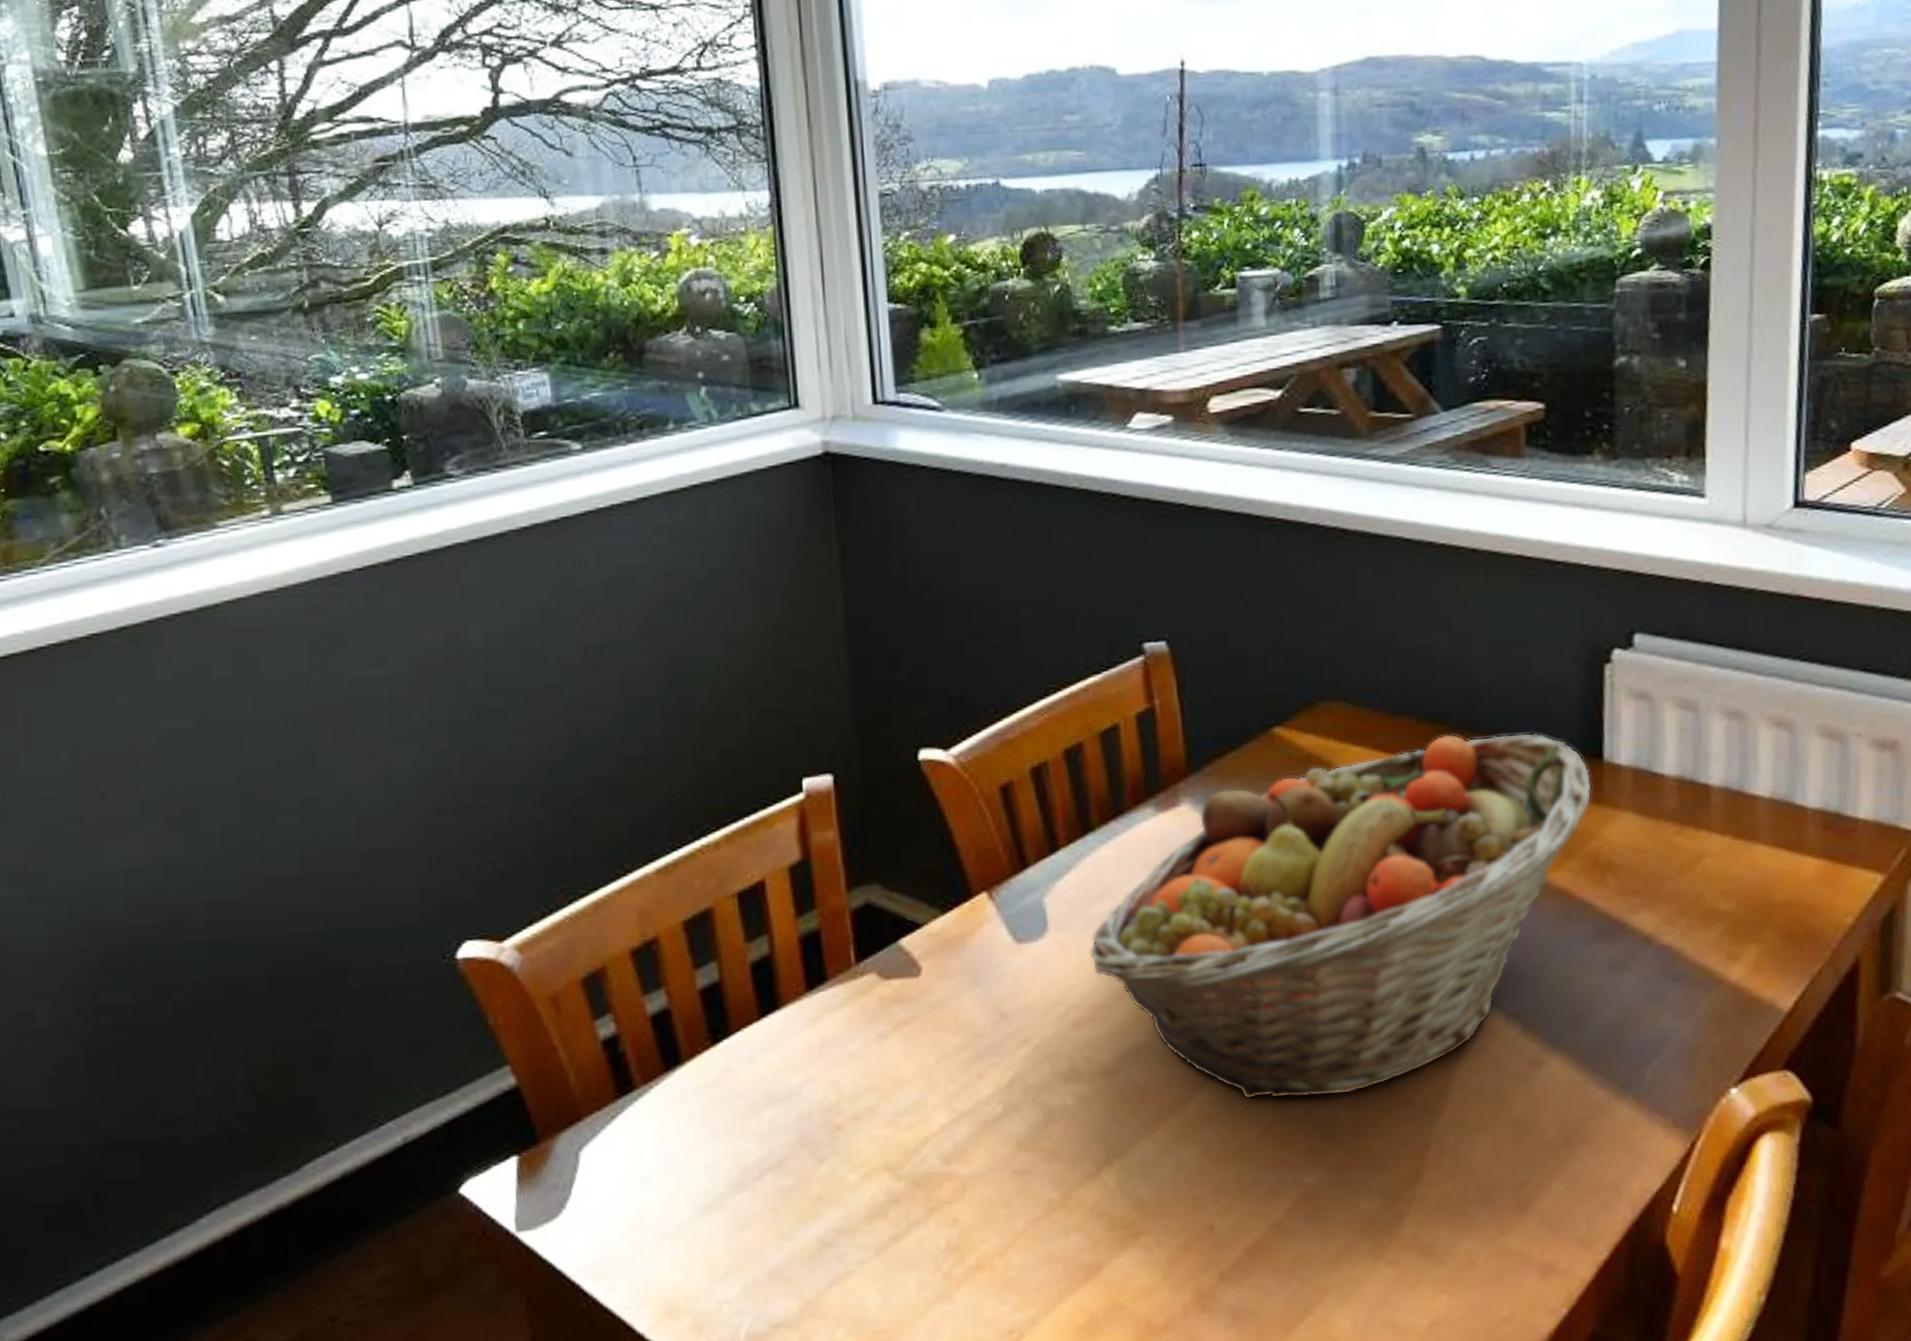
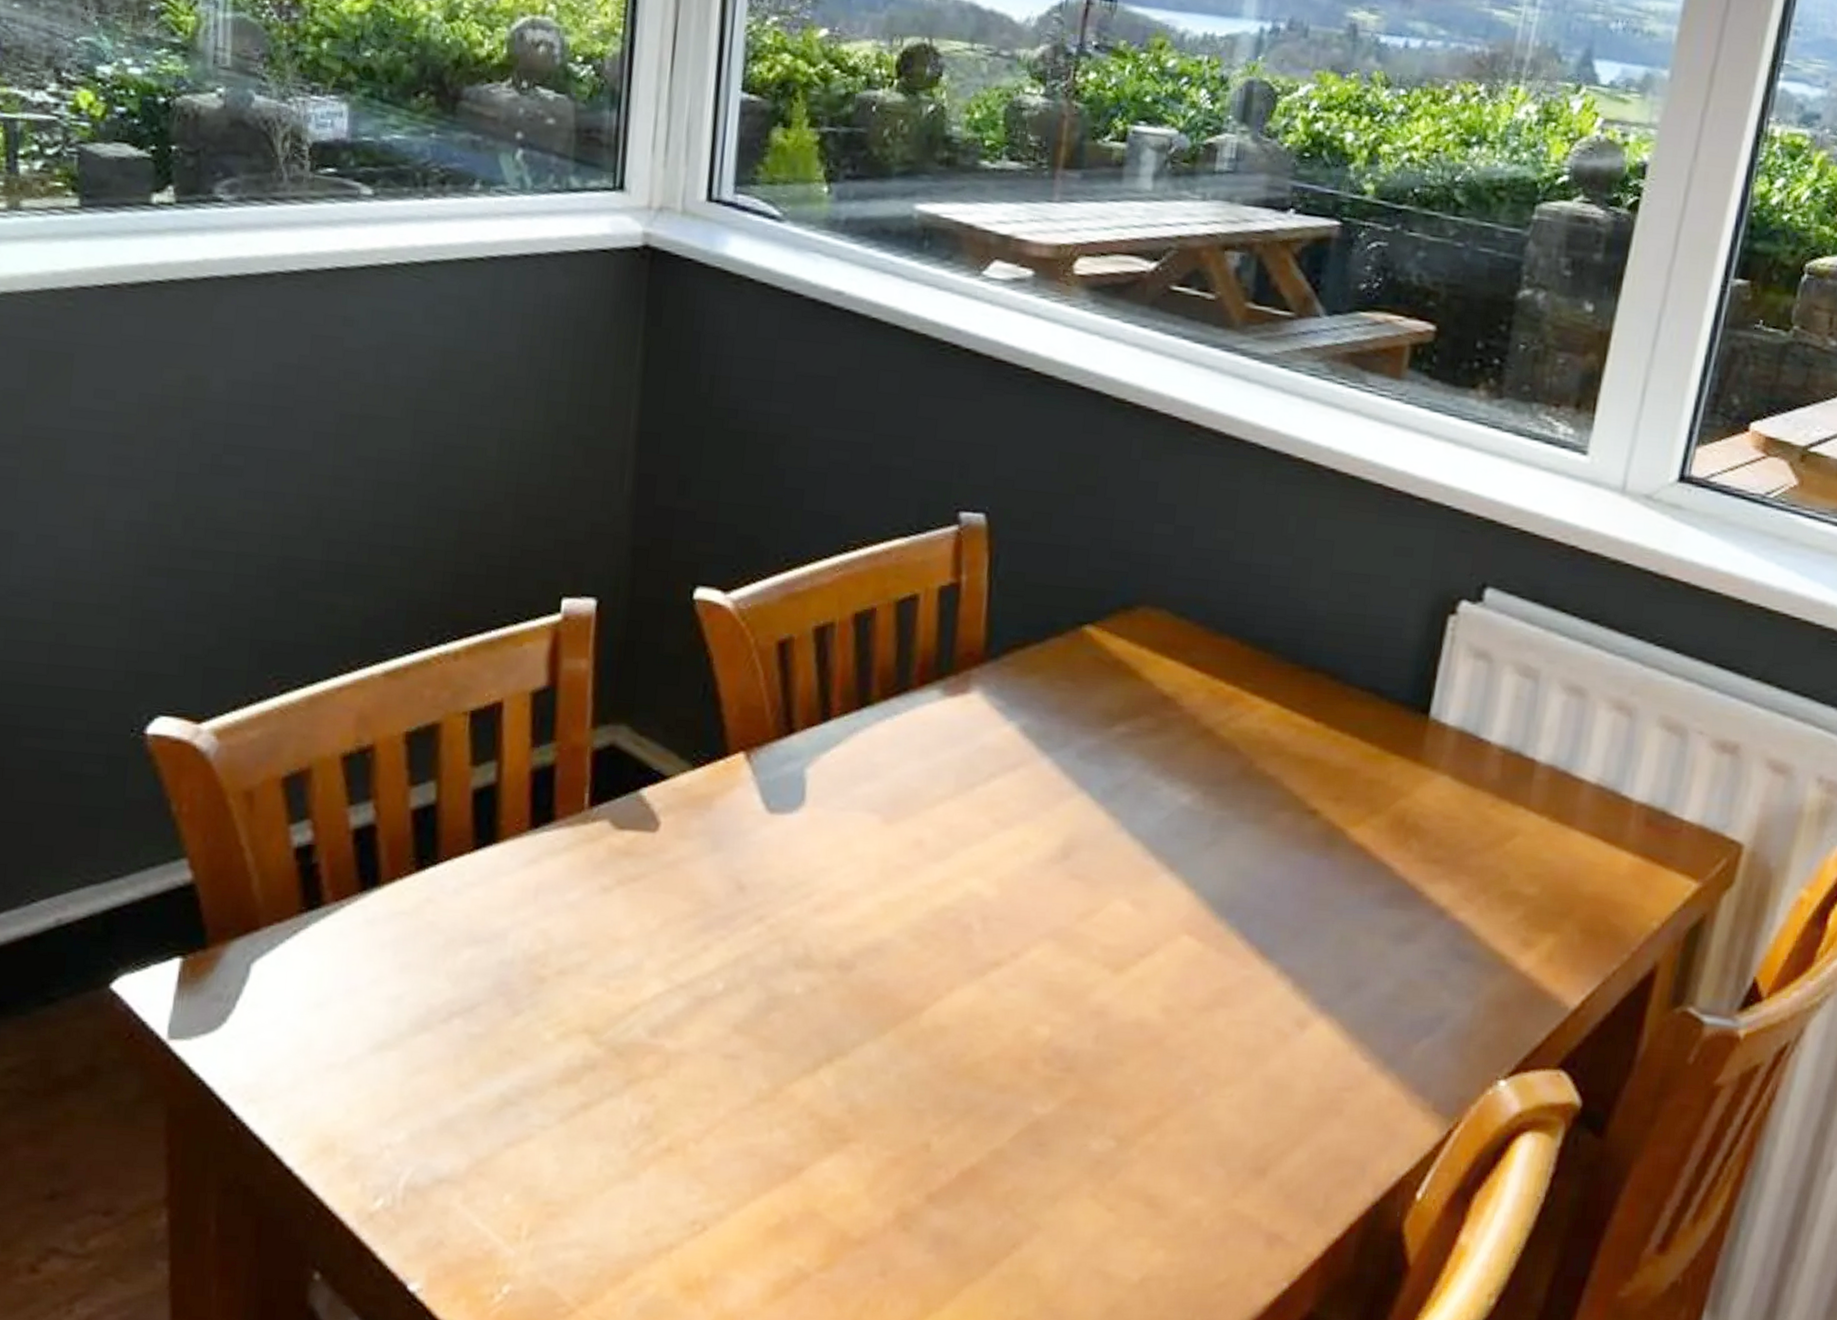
fruit basket: present [1089,732,1592,1100] -> none [845,662,1413,1027]

